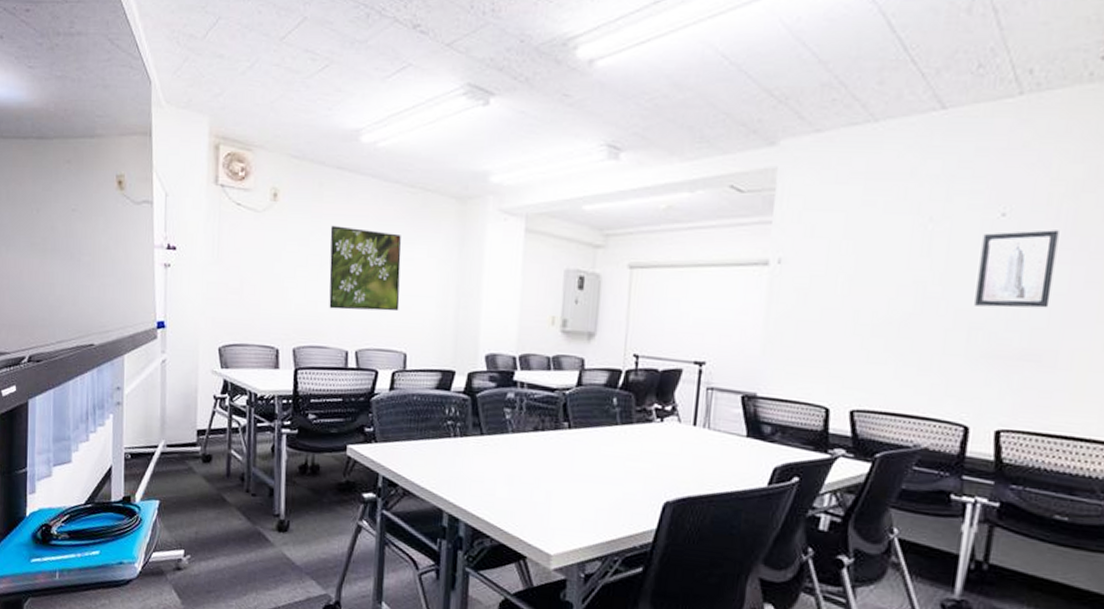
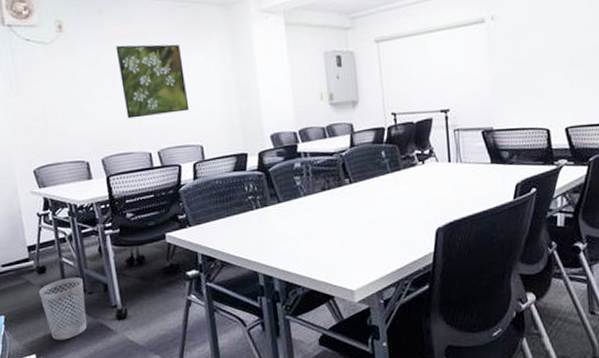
wastebasket: none [199,472,248,541] -> present [38,277,88,341]

